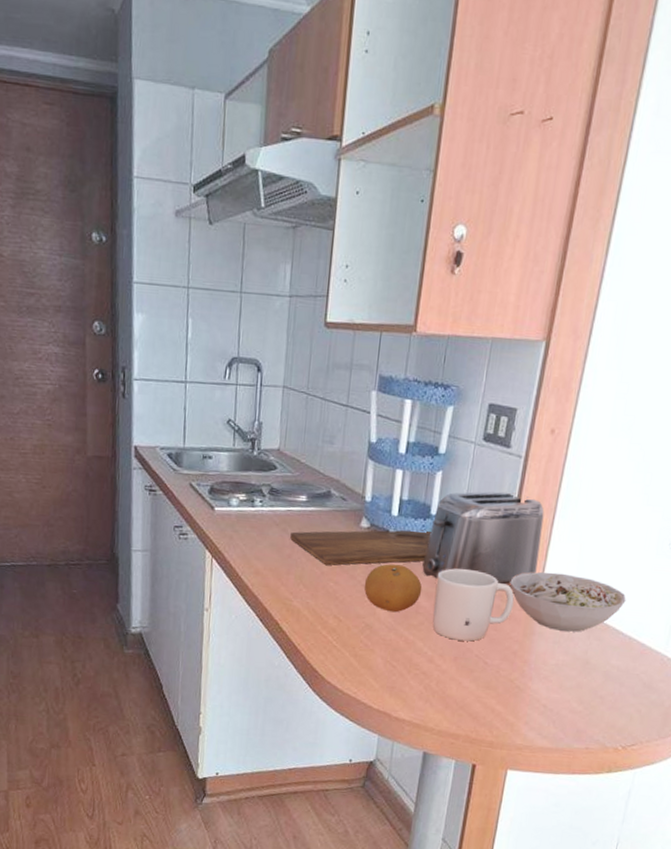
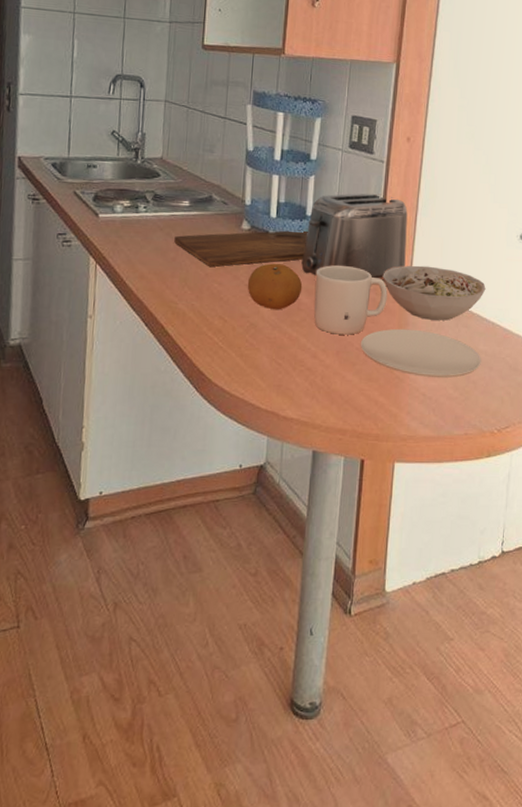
plate: none [480,637,613,691] -> present [360,328,482,378]

